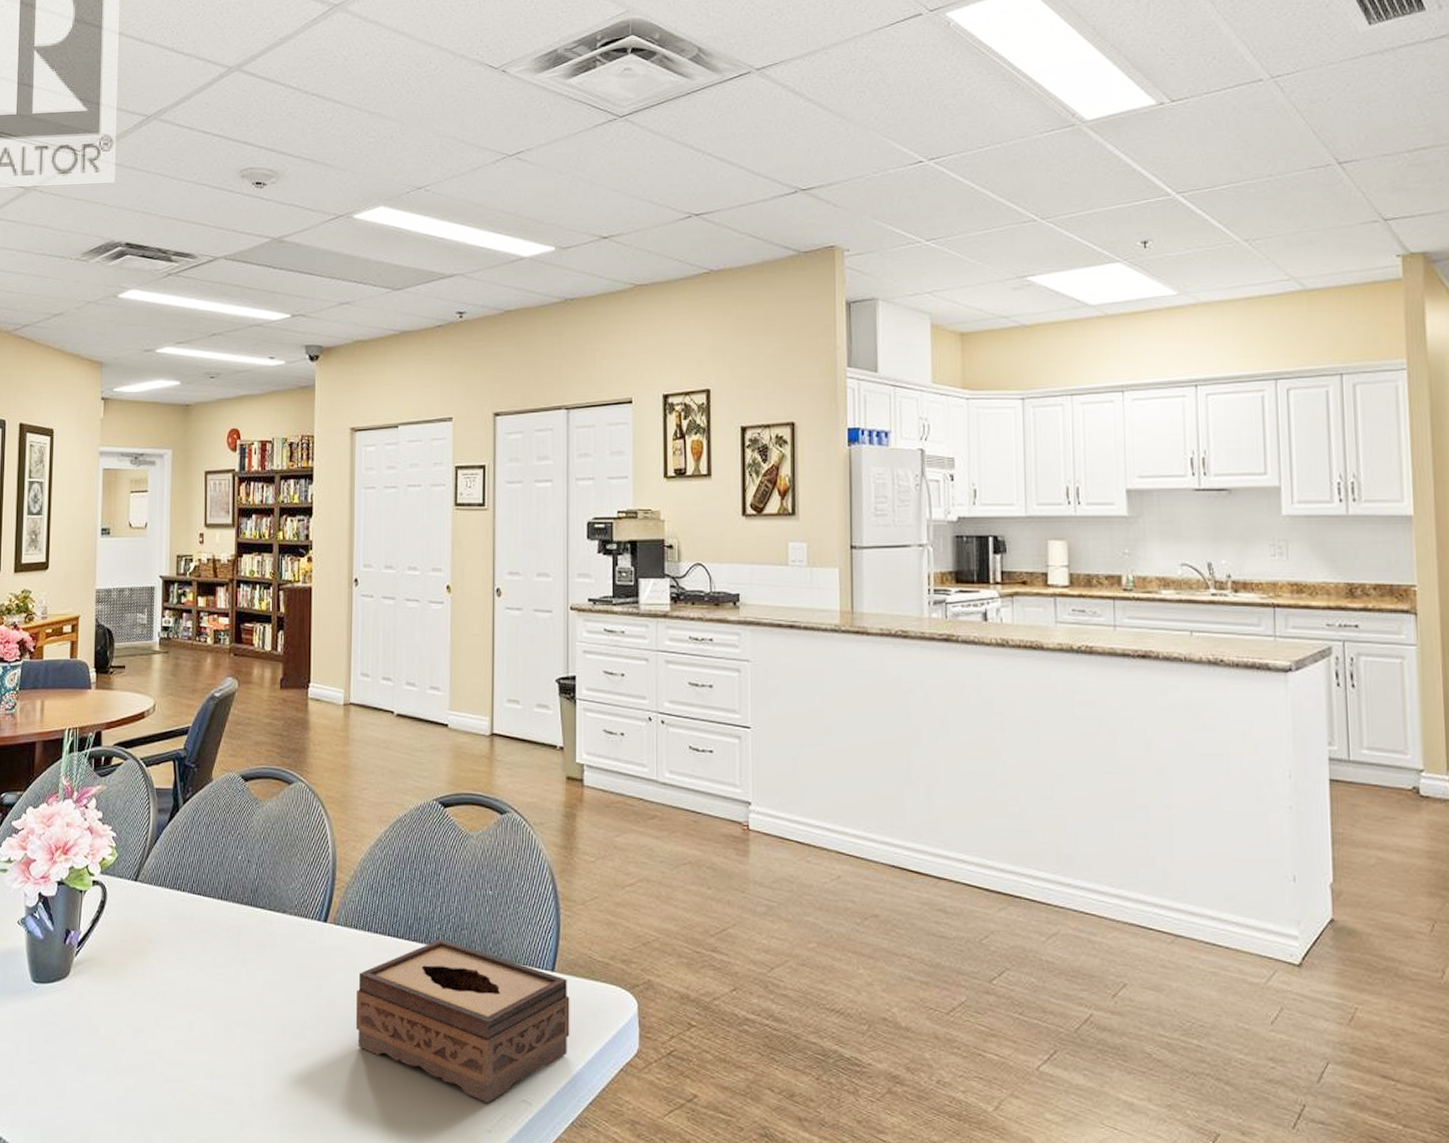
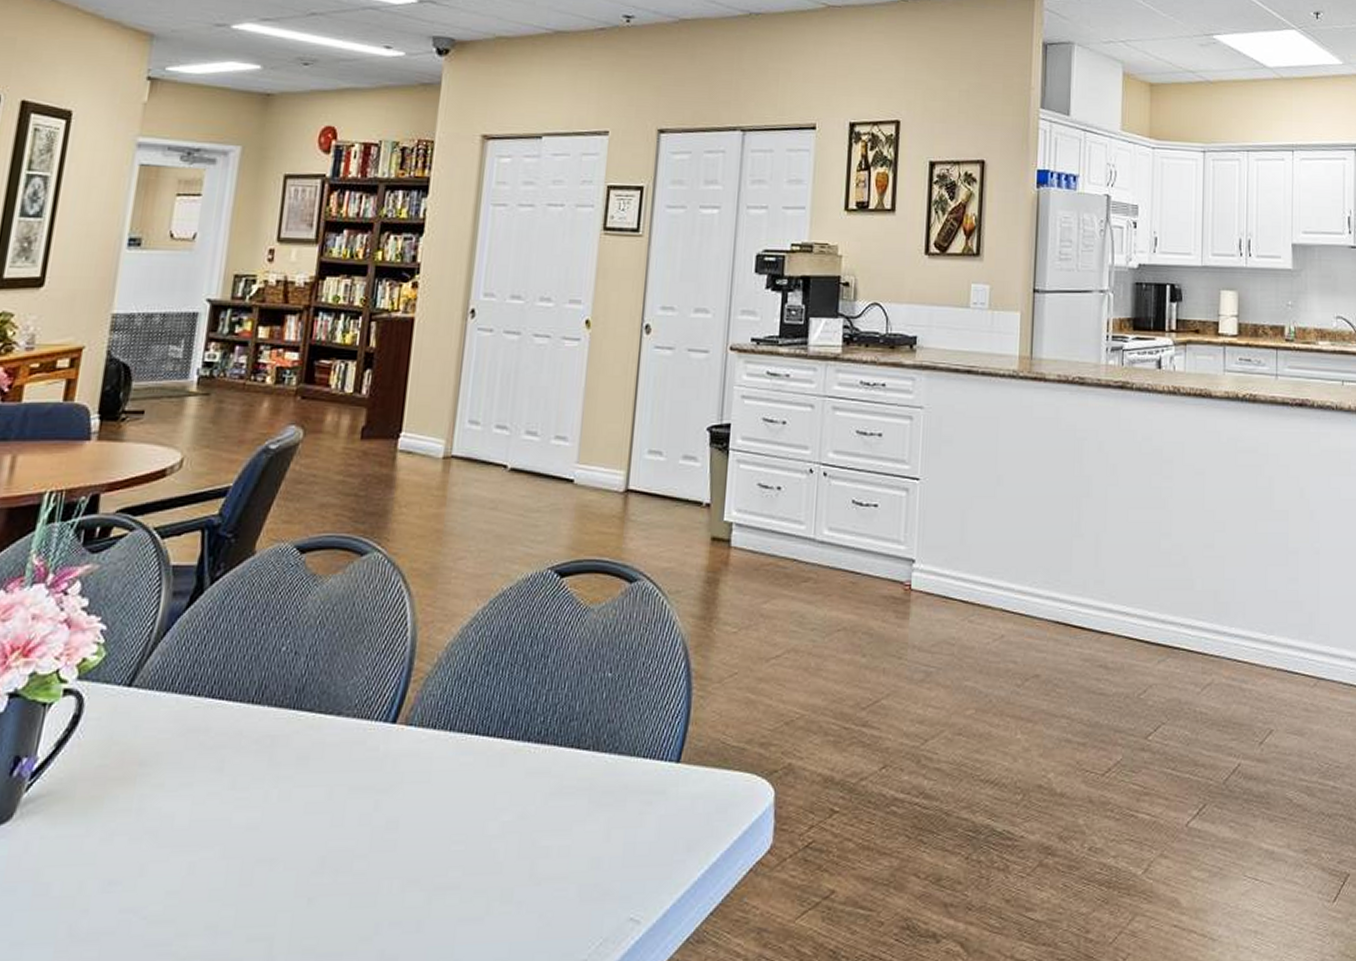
tissue box: present [356,939,570,1104] -> none [423,733,696,928]

